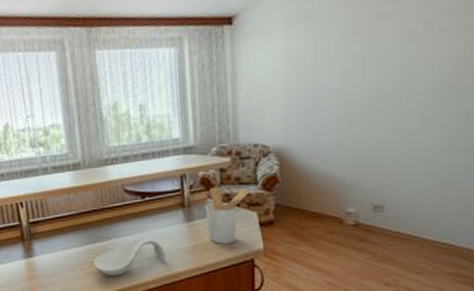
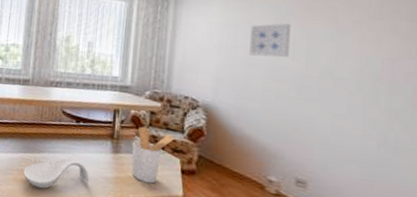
wall art: none [316,38,359,84] -> present [248,23,290,58]

